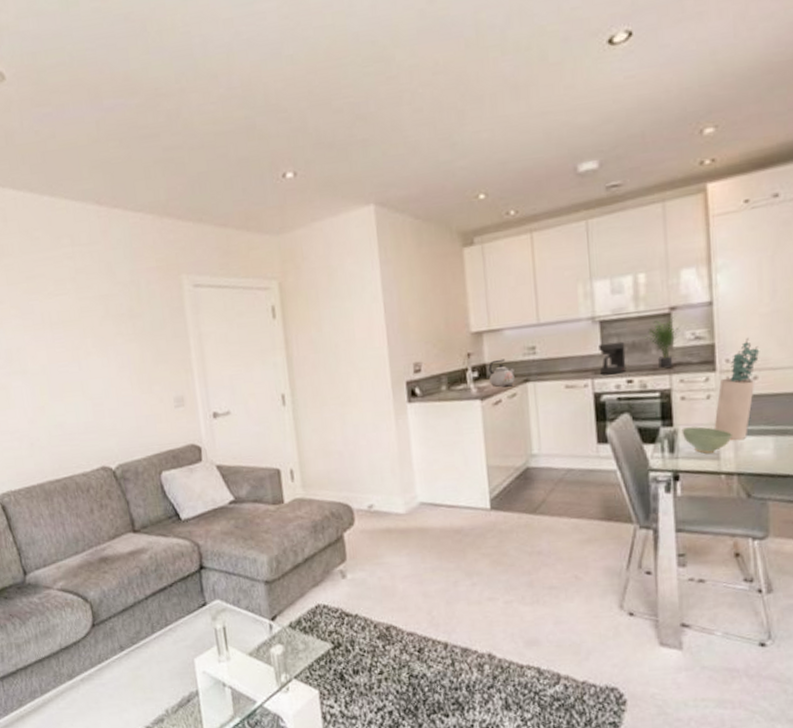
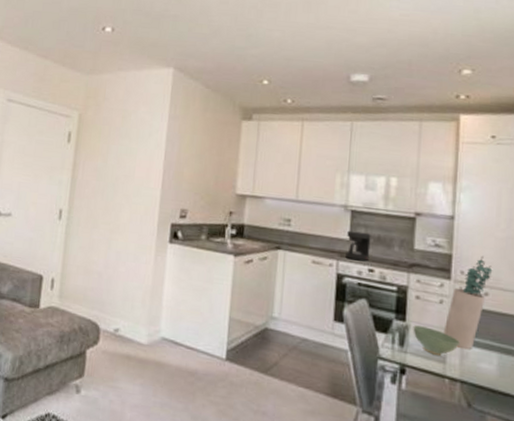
kettle: present [488,358,515,388] -> none [245,223,269,250]
potted plant: present [645,317,681,369] -> none [390,221,423,267]

